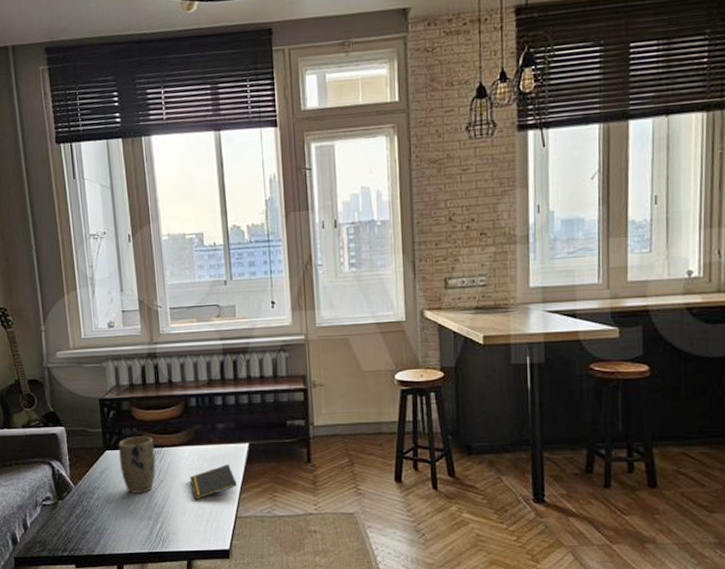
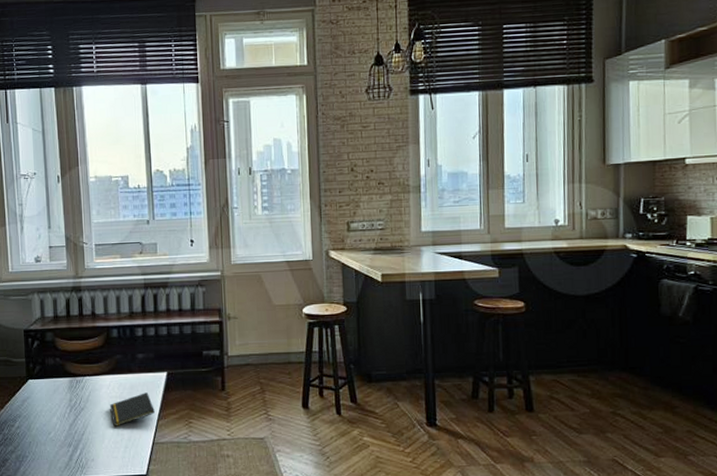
plant pot: present [118,436,156,493] -> none [41,365,77,421]

